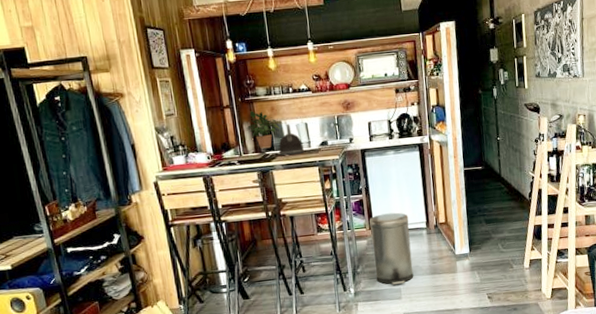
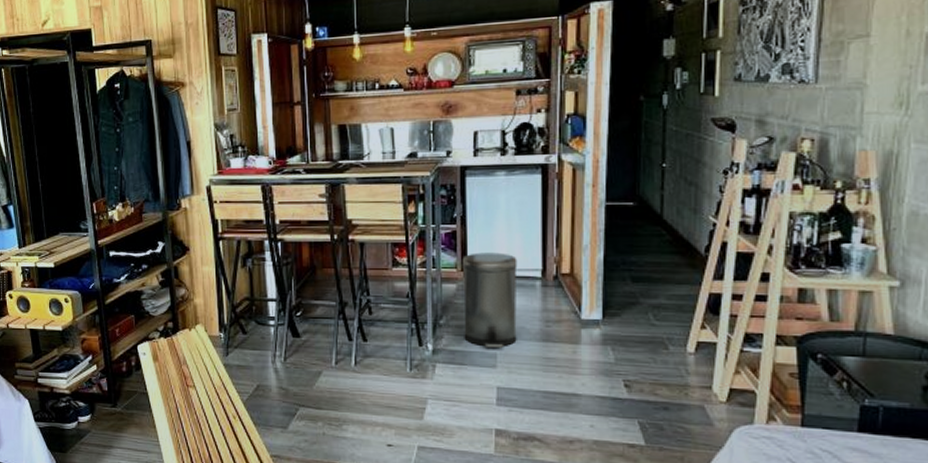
potted plant: present [246,111,283,149] -> none [318,109,363,157]
kettle: present [279,123,305,157] -> none [355,127,387,168]

